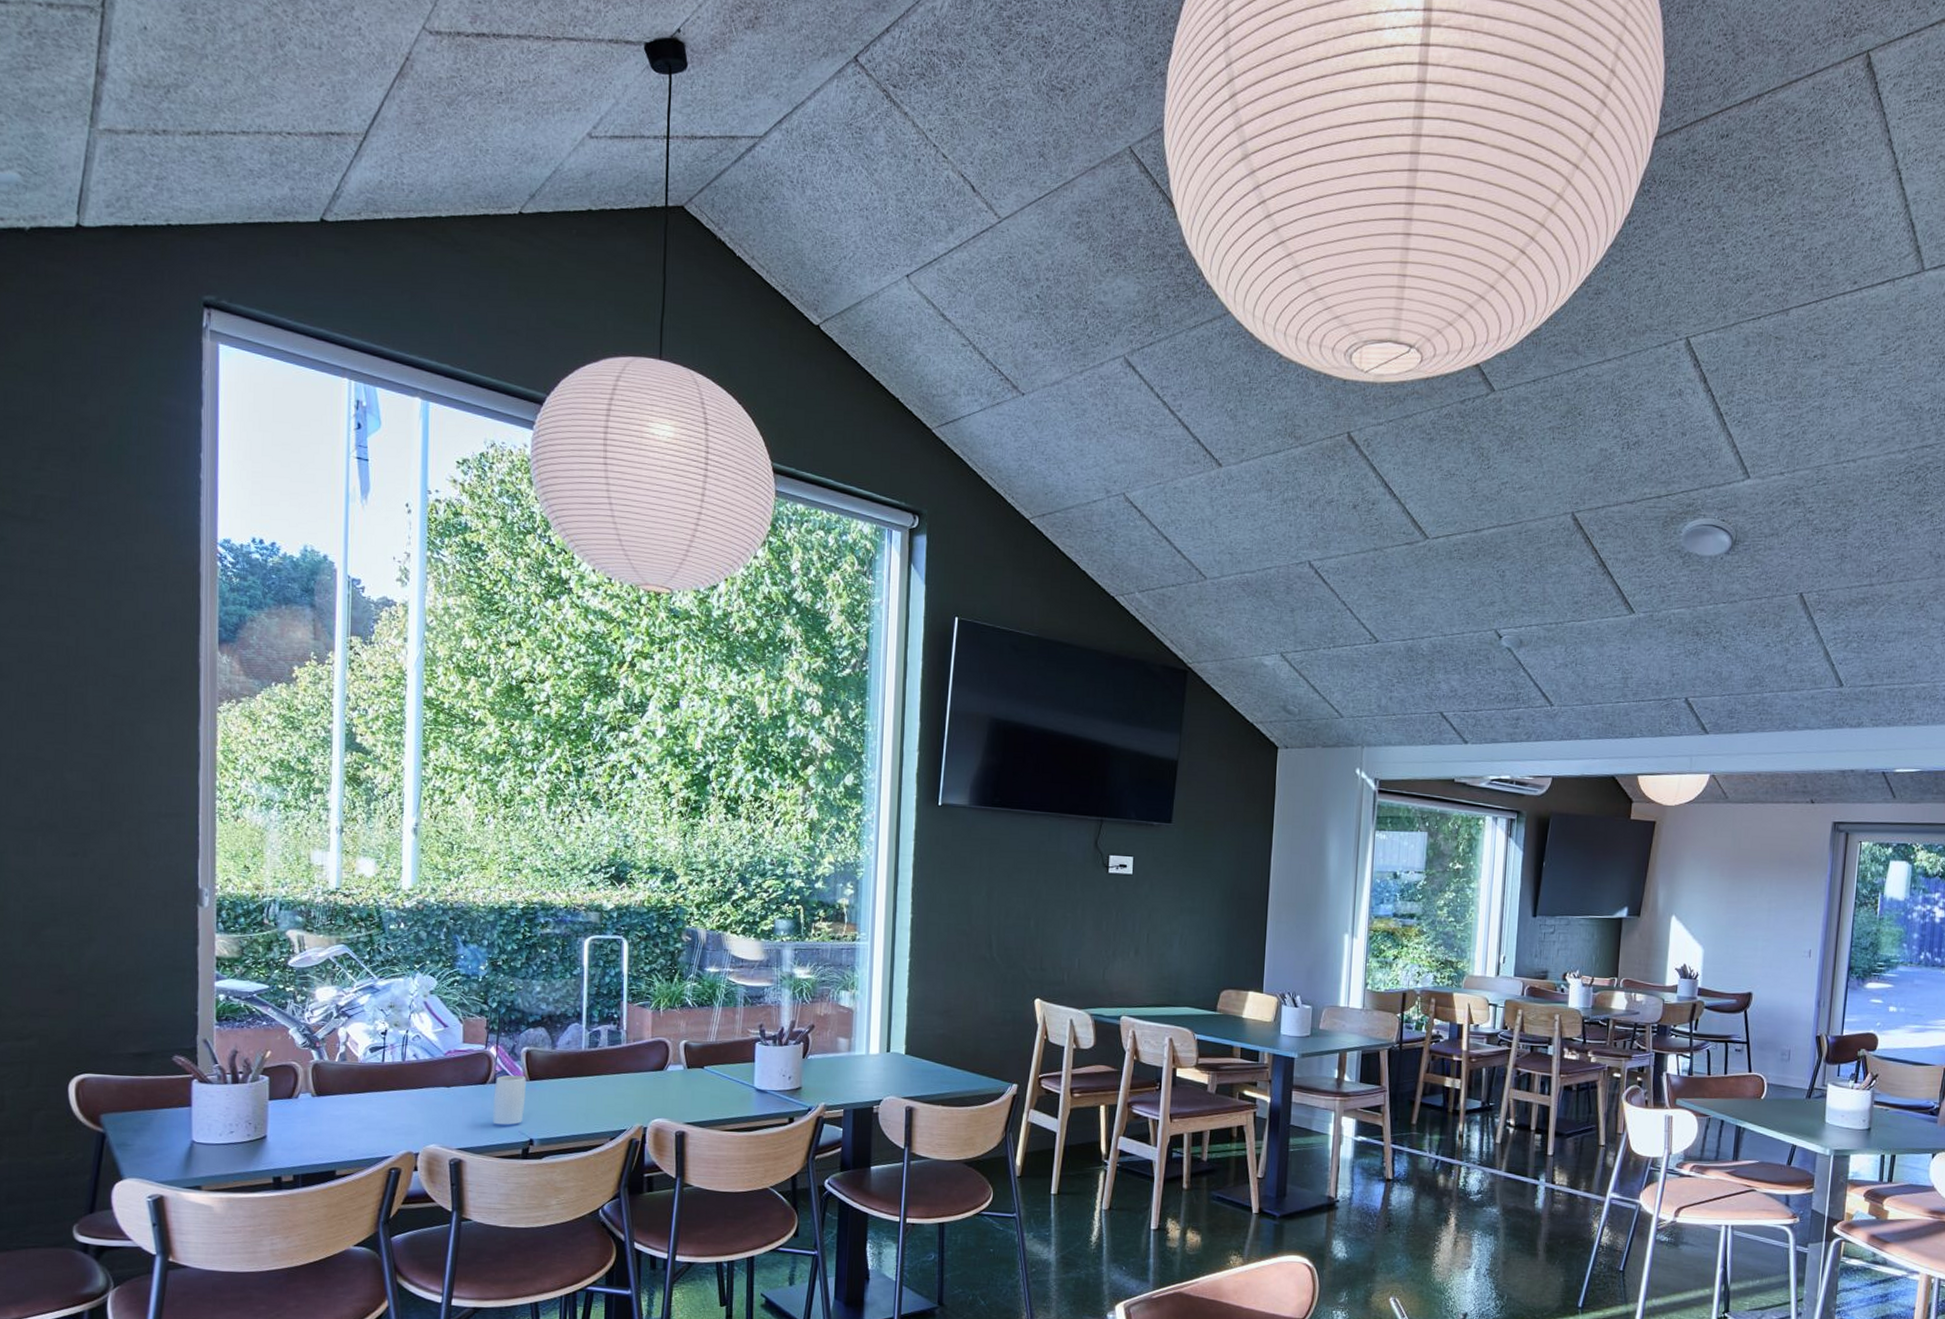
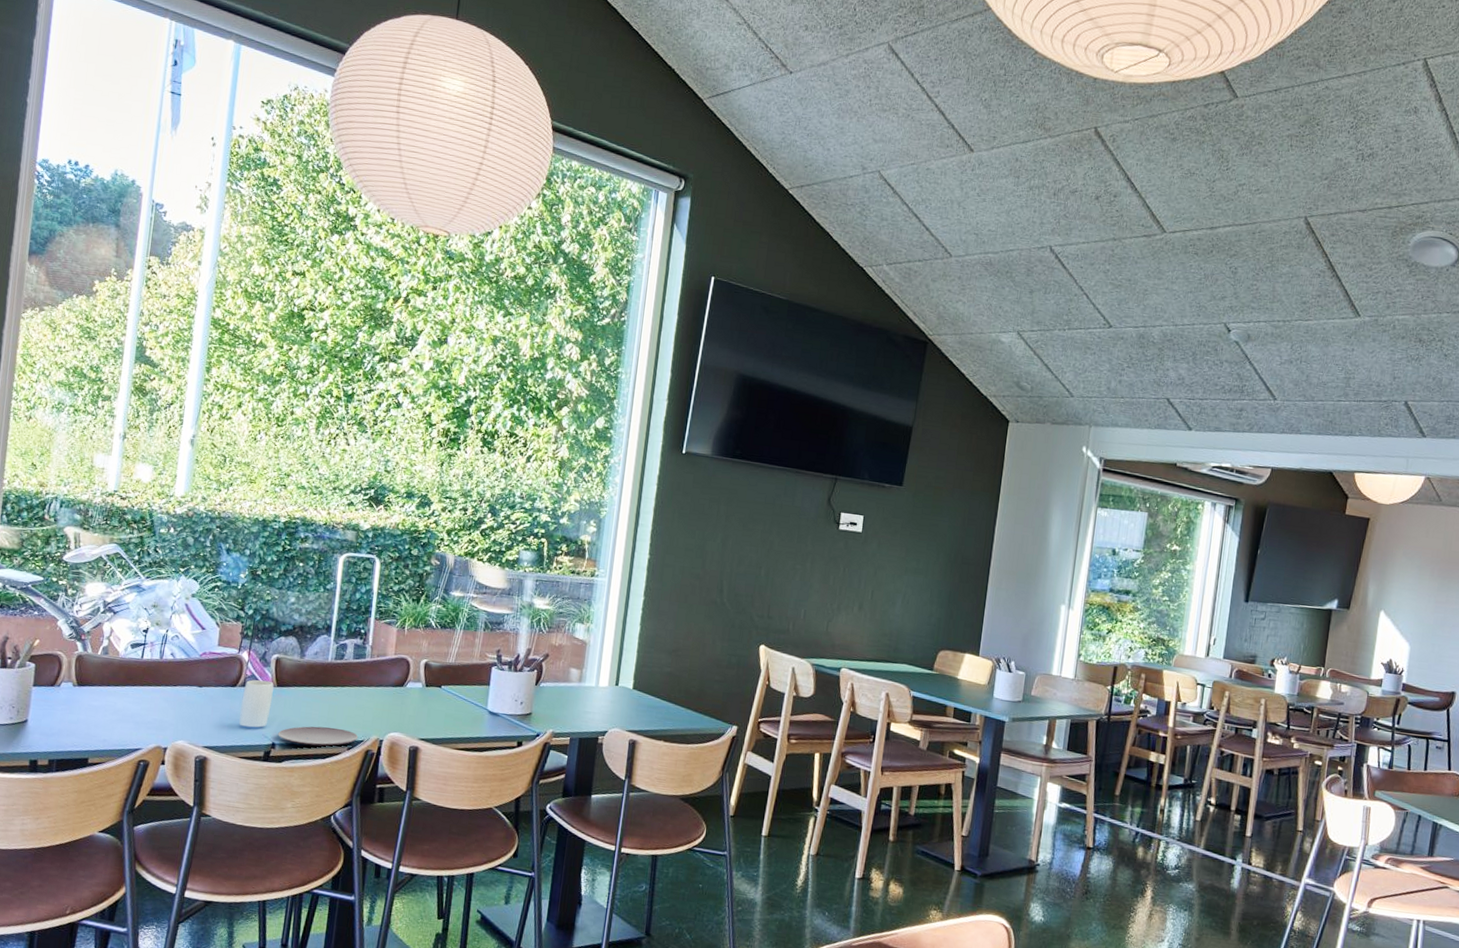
plate: none [535,1118,621,1140] -> present [278,726,359,747]

